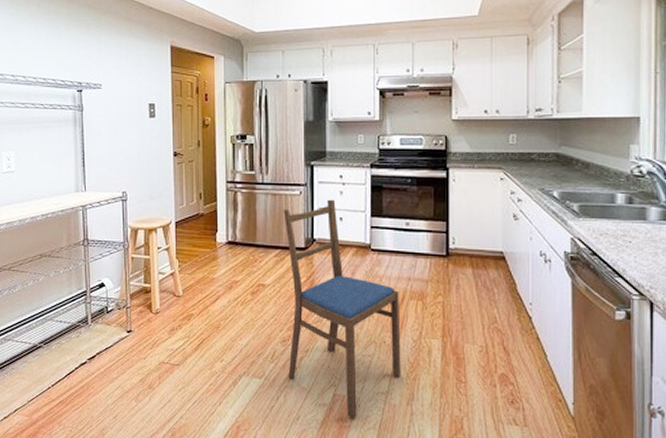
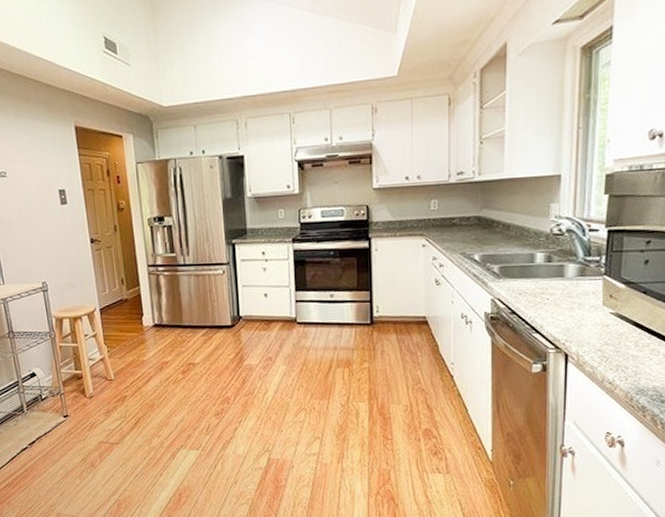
dining chair: present [283,199,401,420] -> none [208,276,331,480]

